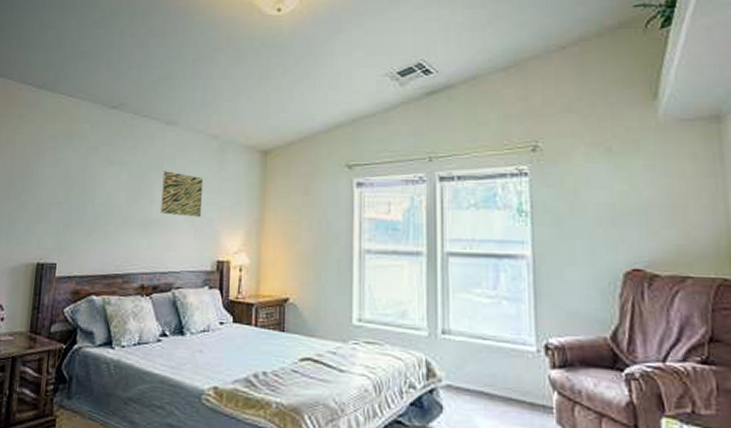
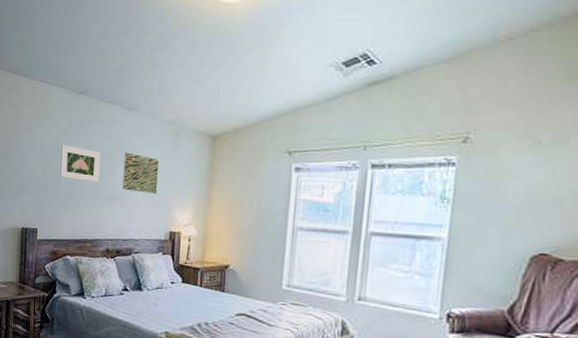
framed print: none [87,164,135,206] -> present [60,145,101,183]

